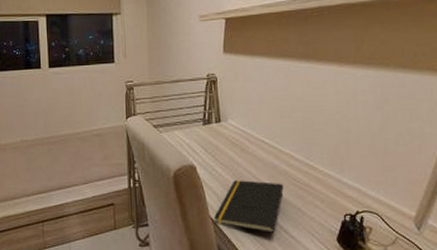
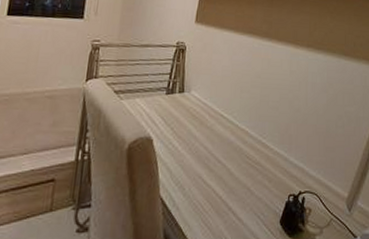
notepad: present [213,180,284,233] -> none [163,156,236,215]

